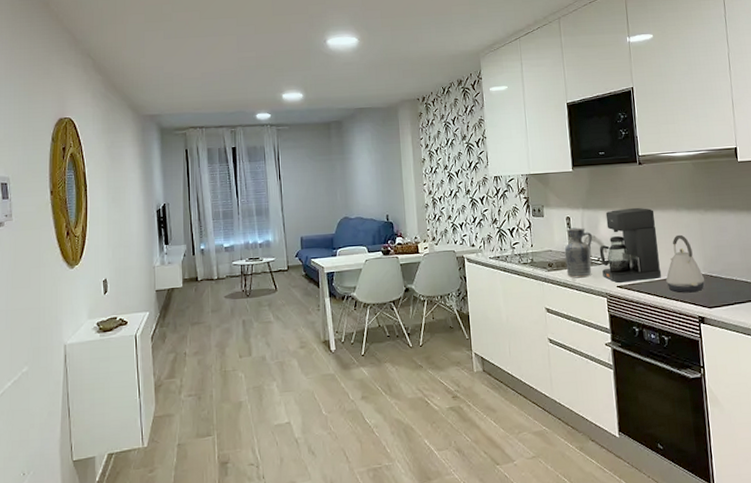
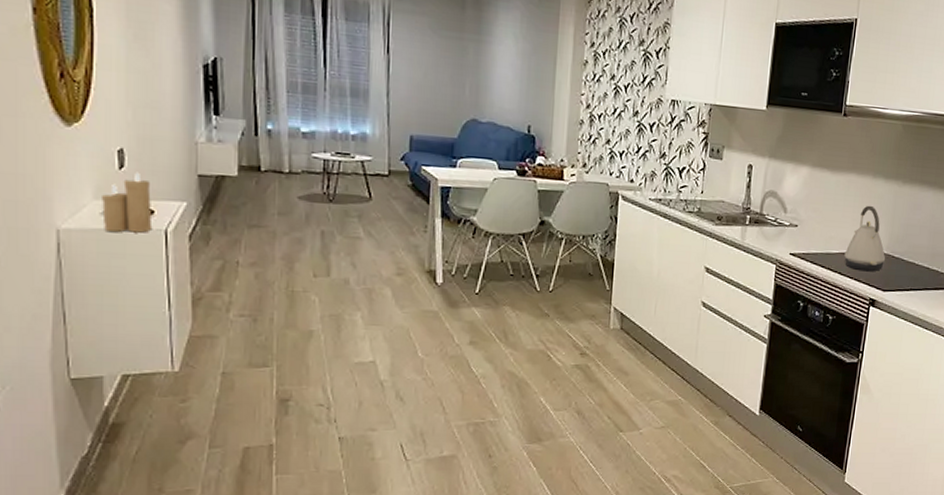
candle: none [93,294,127,341] -> present [102,172,153,233]
ceramic jug: present [564,227,593,278] -> none [736,178,775,239]
coffee maker: present [599,207,662,283] -> none [776,165,849,251]

